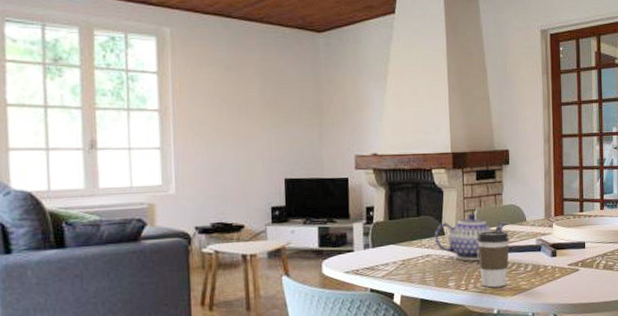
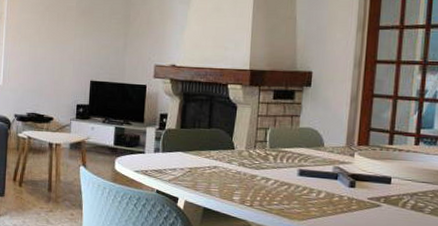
teapot: present [434,213,507,261] -> none [223,131,302,179]
coffee cup: present [477,230,510,288] -> none [267,151,304,209]

